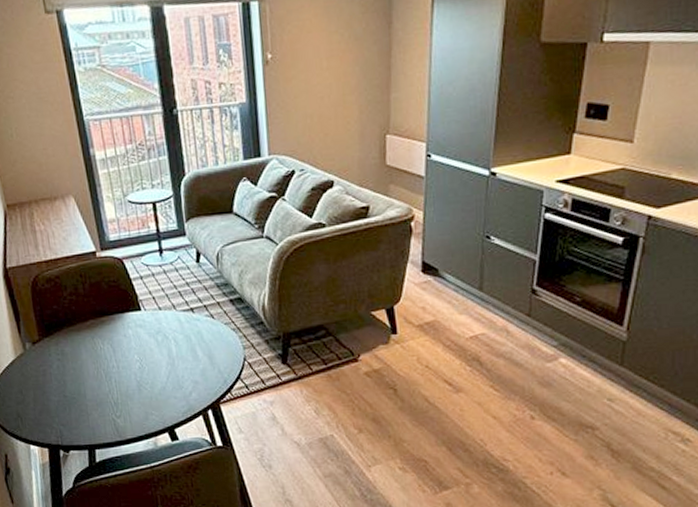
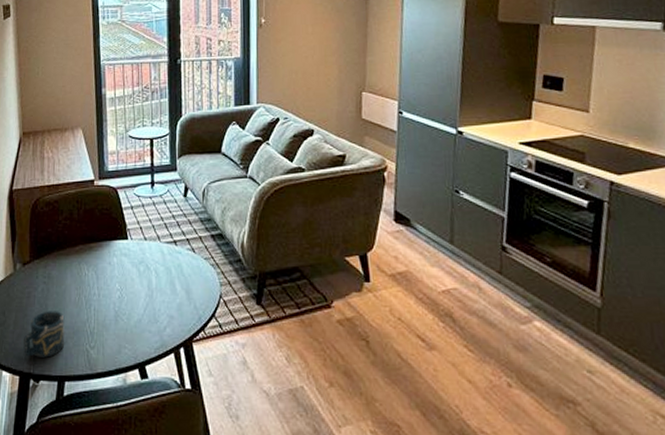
cup: none [46,385,90,430] -> present [23,311,65,358]

